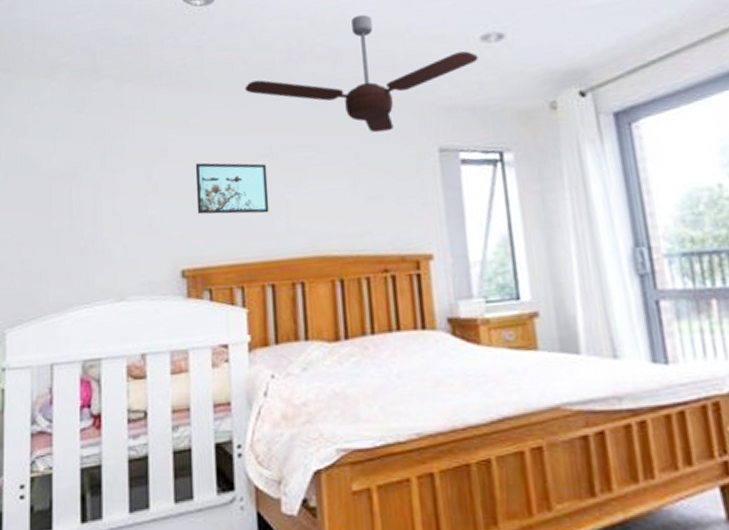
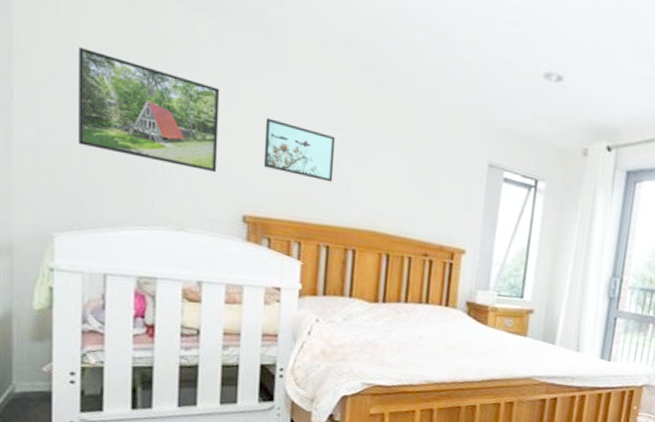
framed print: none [27,144,153,235] -> present [79,46,220,173]
ceiling fan: present [244,14,479,133] -> none [324,16,538,137]

